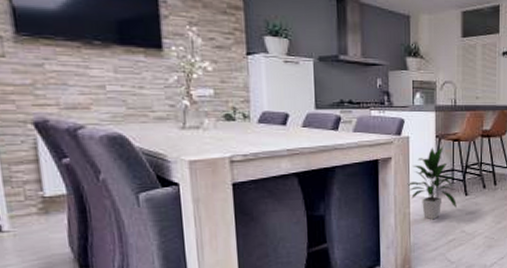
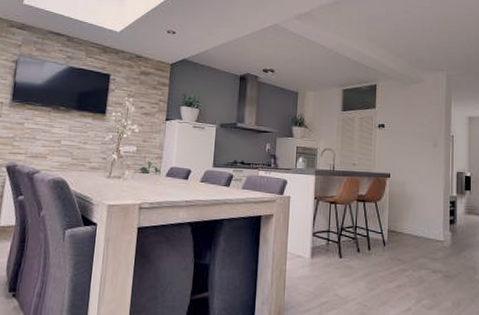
indoor plant: present [407,147,457,220] -> none [285,208,331,280]

